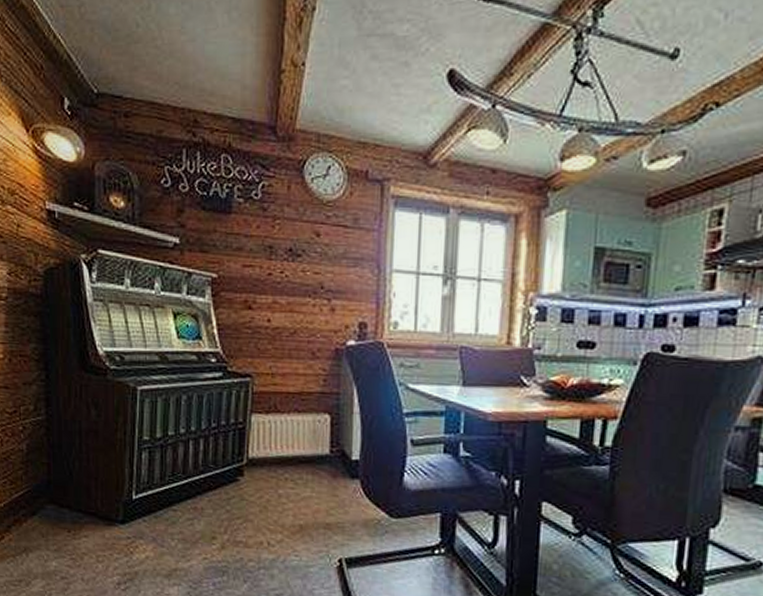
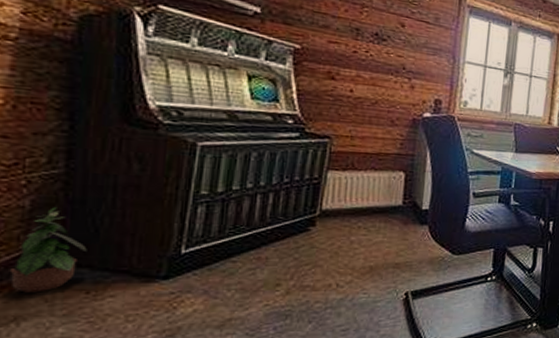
potted plant: none [18,451,66,528] -> present [9,207,87,293]

